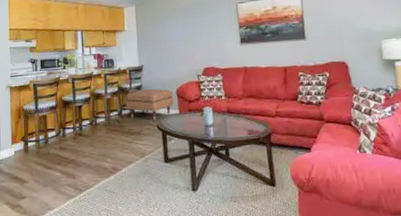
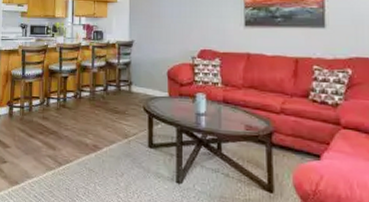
ottoman: present [125,88,174,120] -> none [112,66,164,101]

